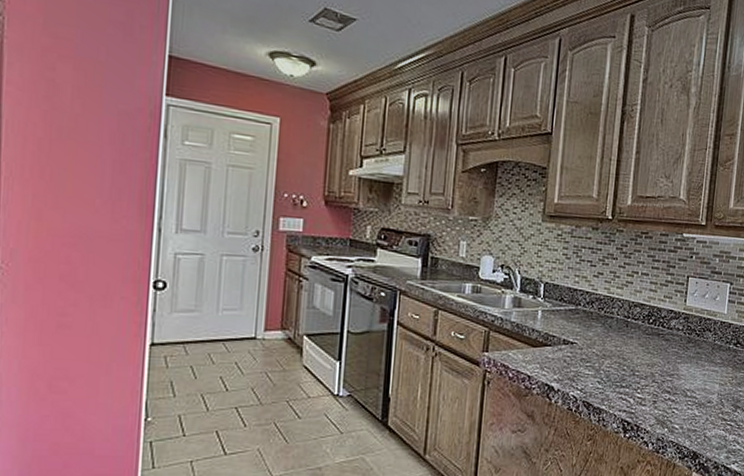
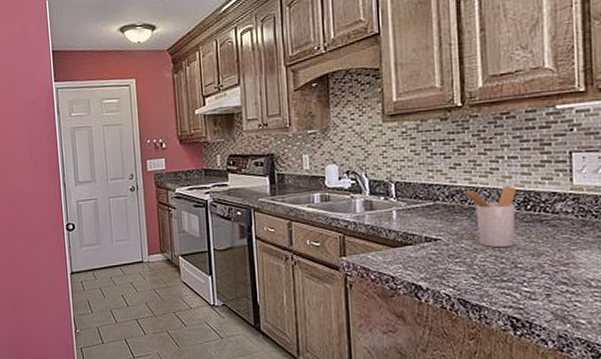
utensil holder: none [600,298,644,356] -> present [462,185,517,248]

